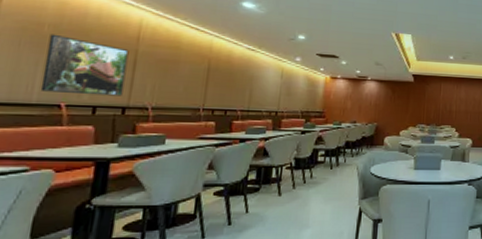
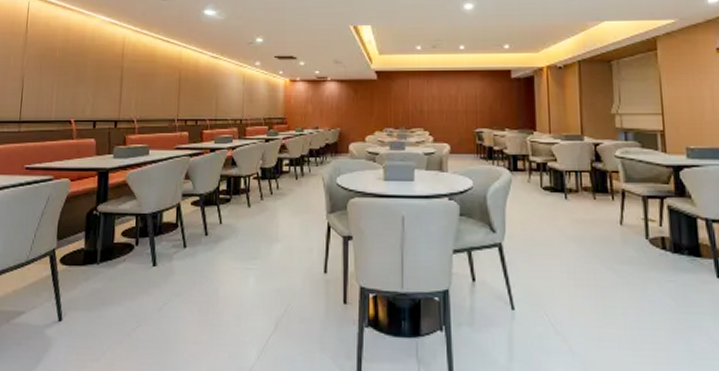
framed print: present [40,33,129,96] -> none [56,57,117,111]

